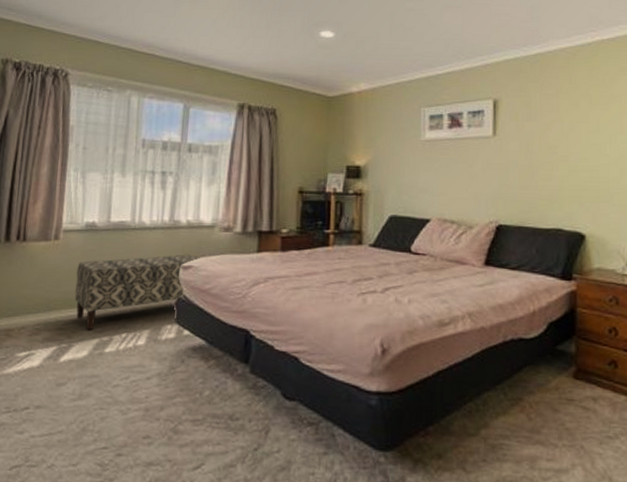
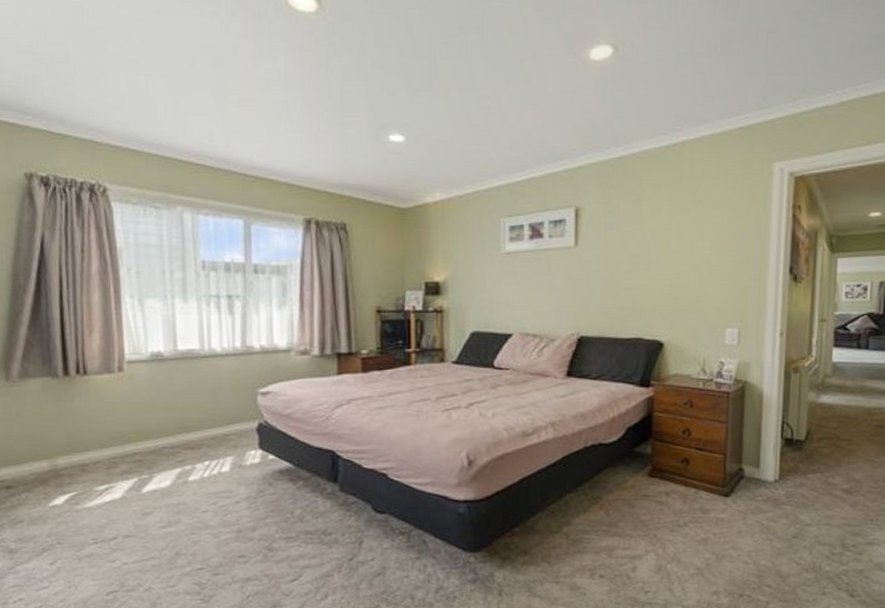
bench: present [74,254,201,331] -> none [147,380,279,461]

